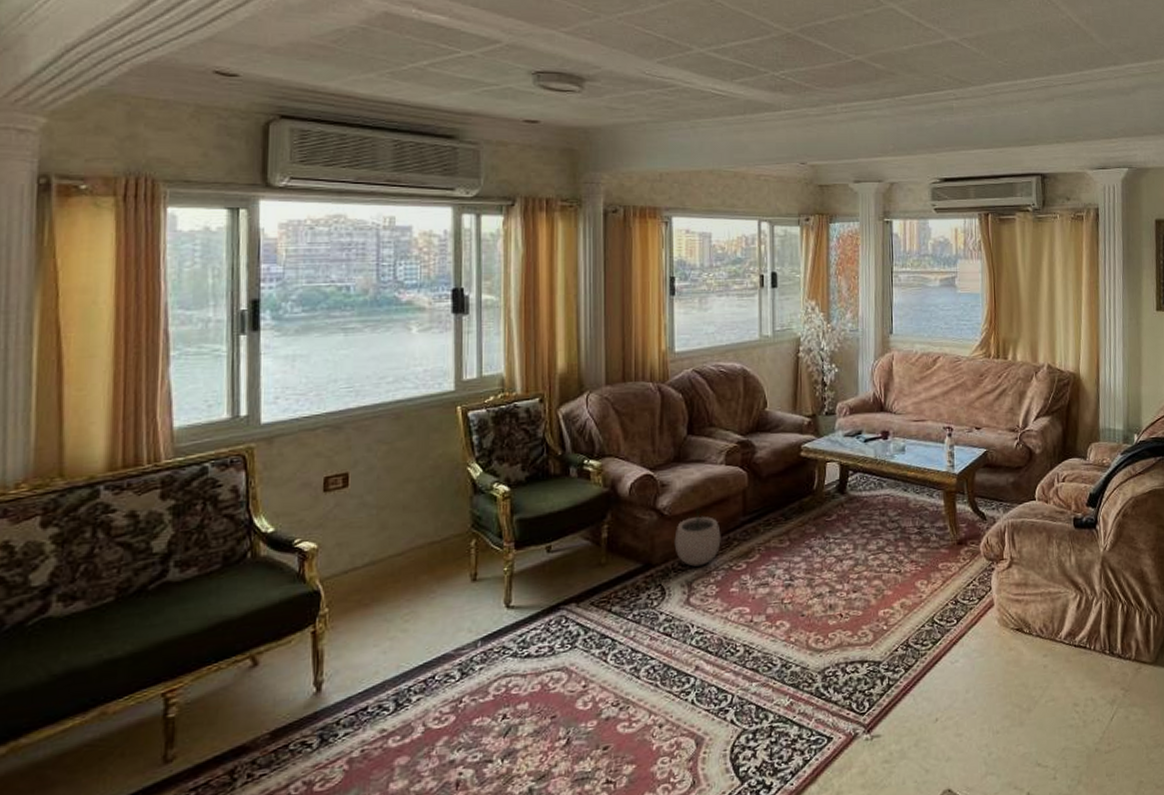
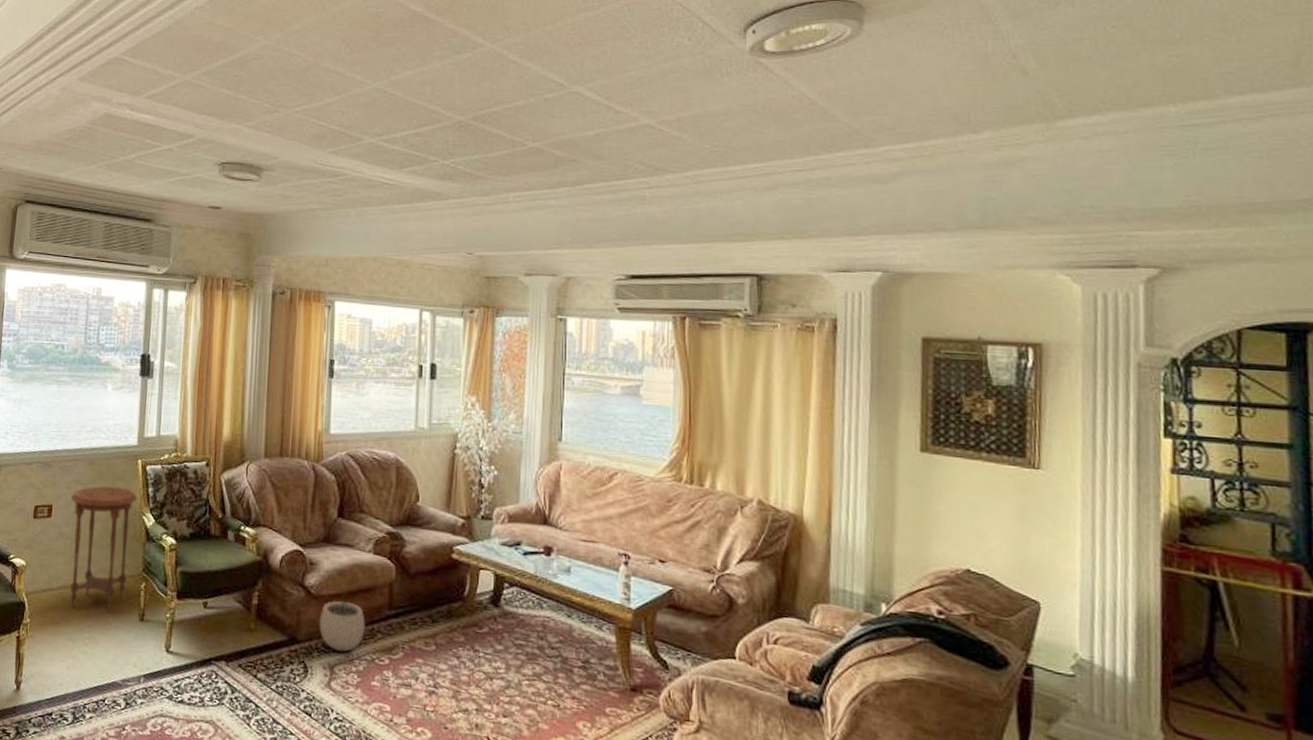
side table: none [372,440,459,584] -> present [70,485,138,614]

